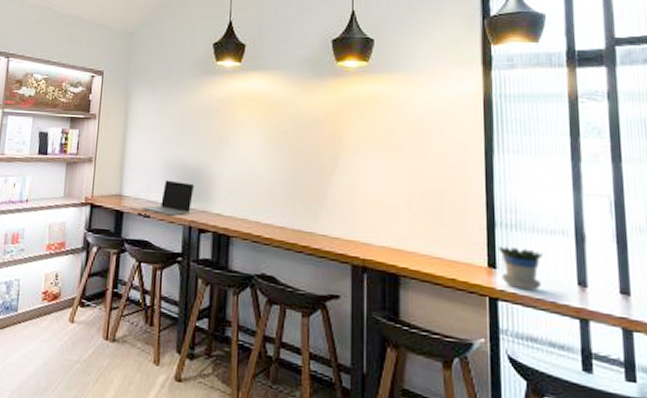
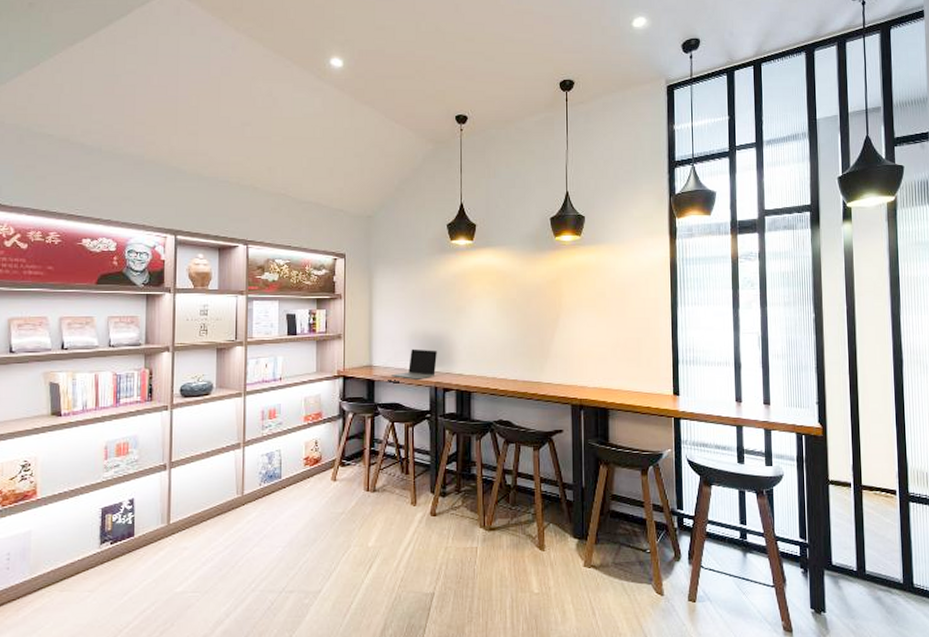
flowerpot: present [499,246,543,291] -> none [681,378,712,410]

